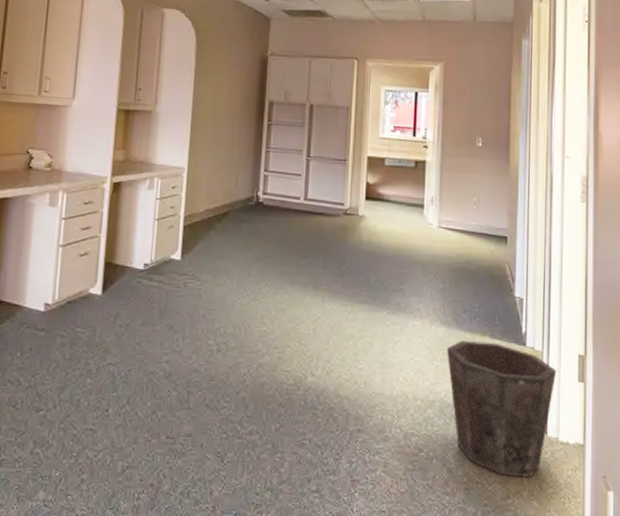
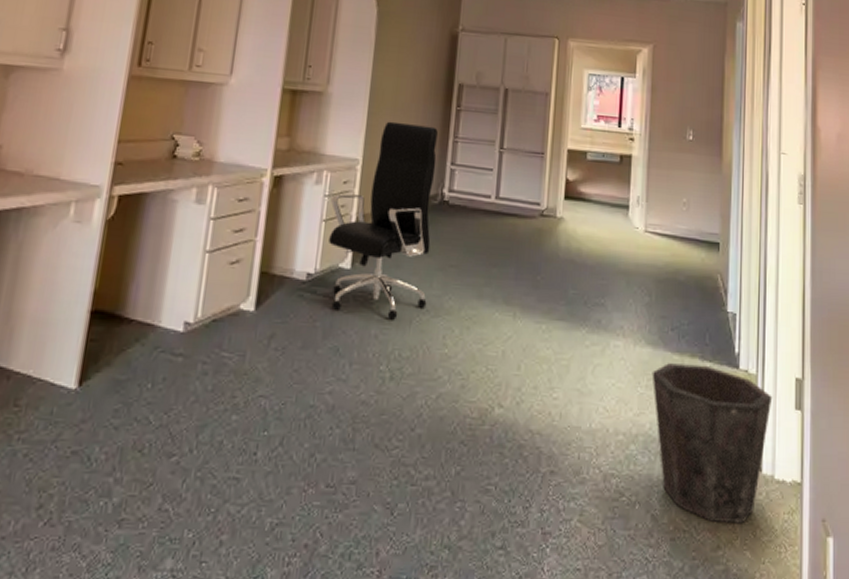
office chair: none [161,135,252,302] -> present [329,121,438,320]

